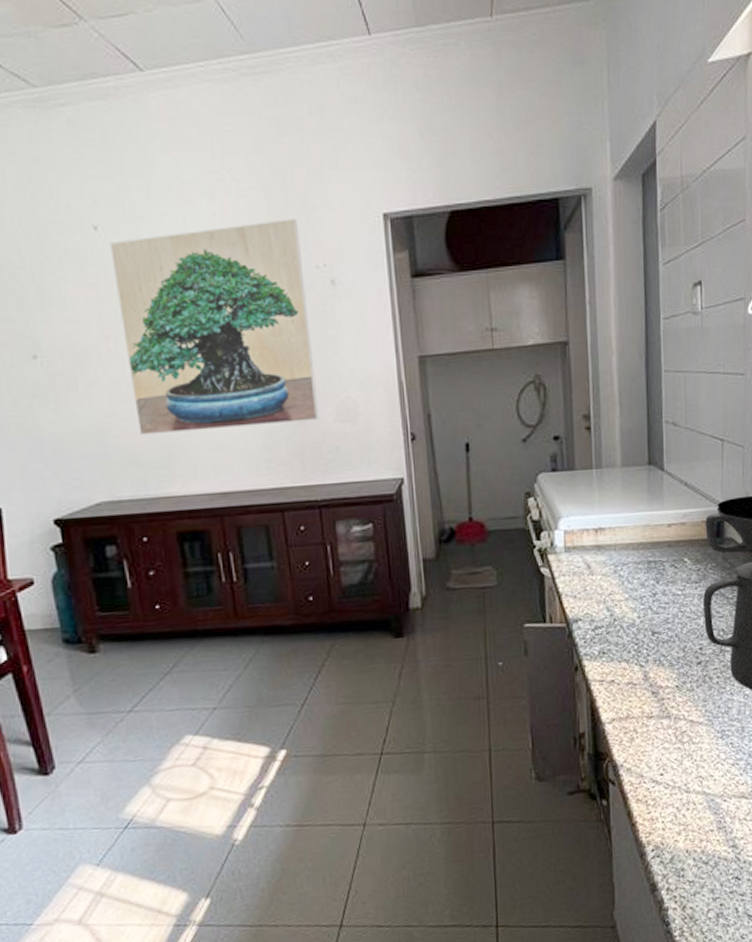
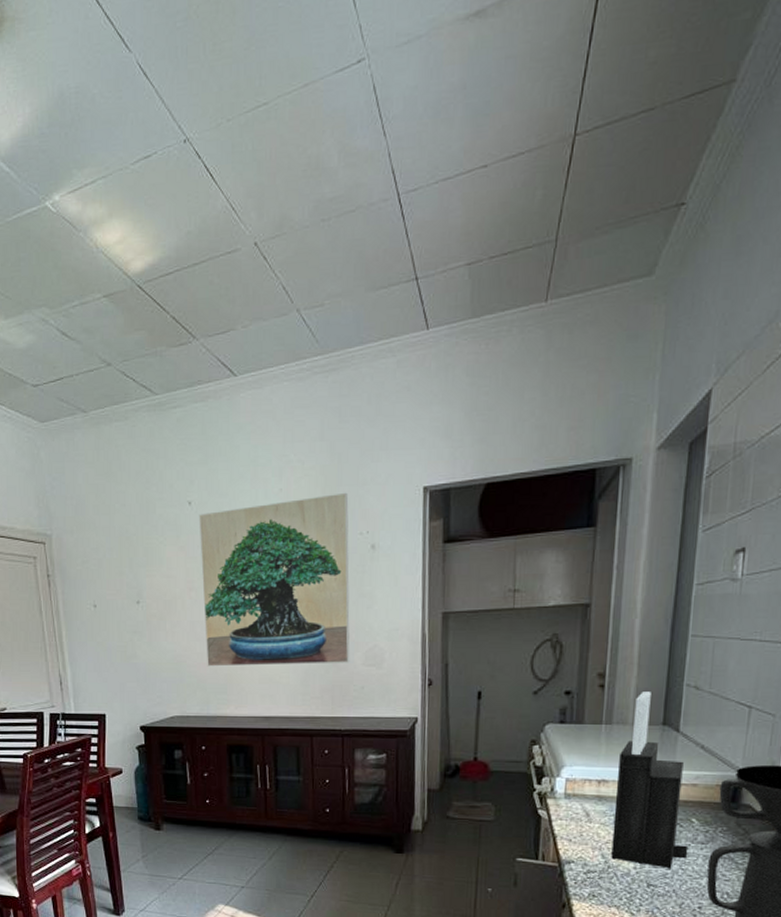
knife block: none [612,431,685,614] -> present [611,692,689,869]

